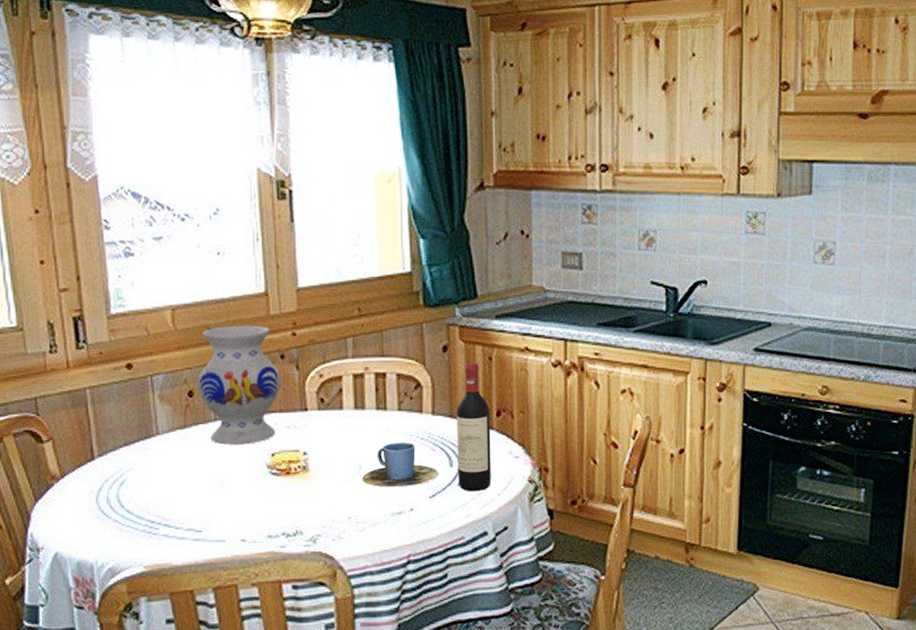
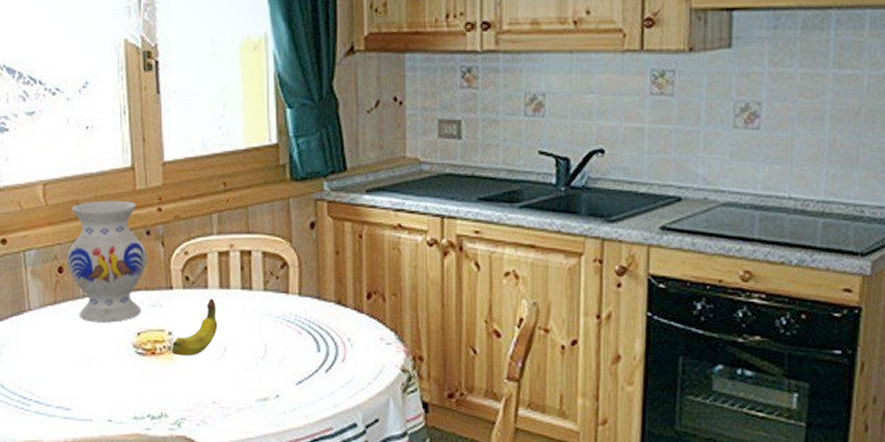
fruit: none [306,419,353,475] -> present [171,298,218,356]
cup: present [362,442,439,488] -> none [227,324,306,372]
wine bottle: present [456,362,491,492] -> none [324,240,361,380]

